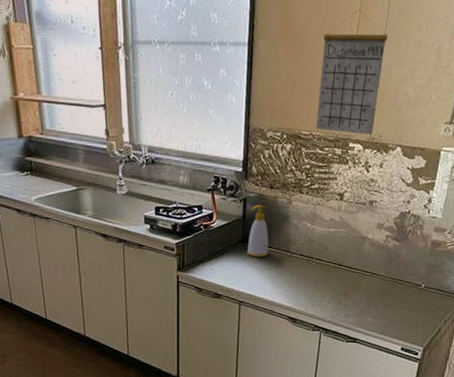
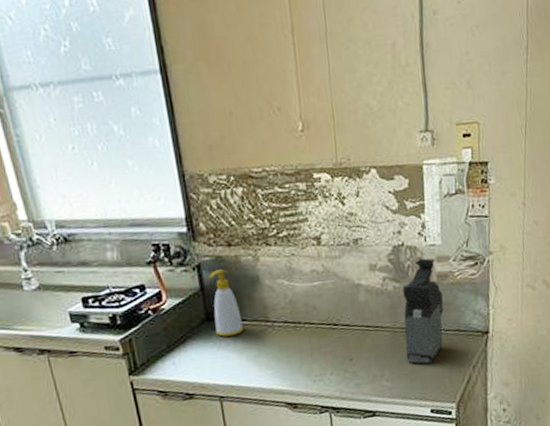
calendar: present [316,9,388,135] -> none [253,11,339,164]
coffee maker: none [390,226,434,311] -> present [402,258,444,364]

